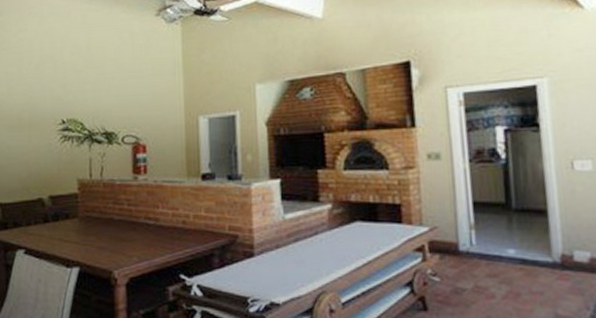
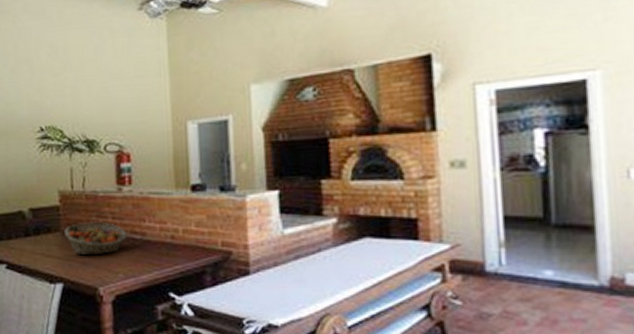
fruit basket: none [82,208,142,241] -> present [64,221,128,256]

